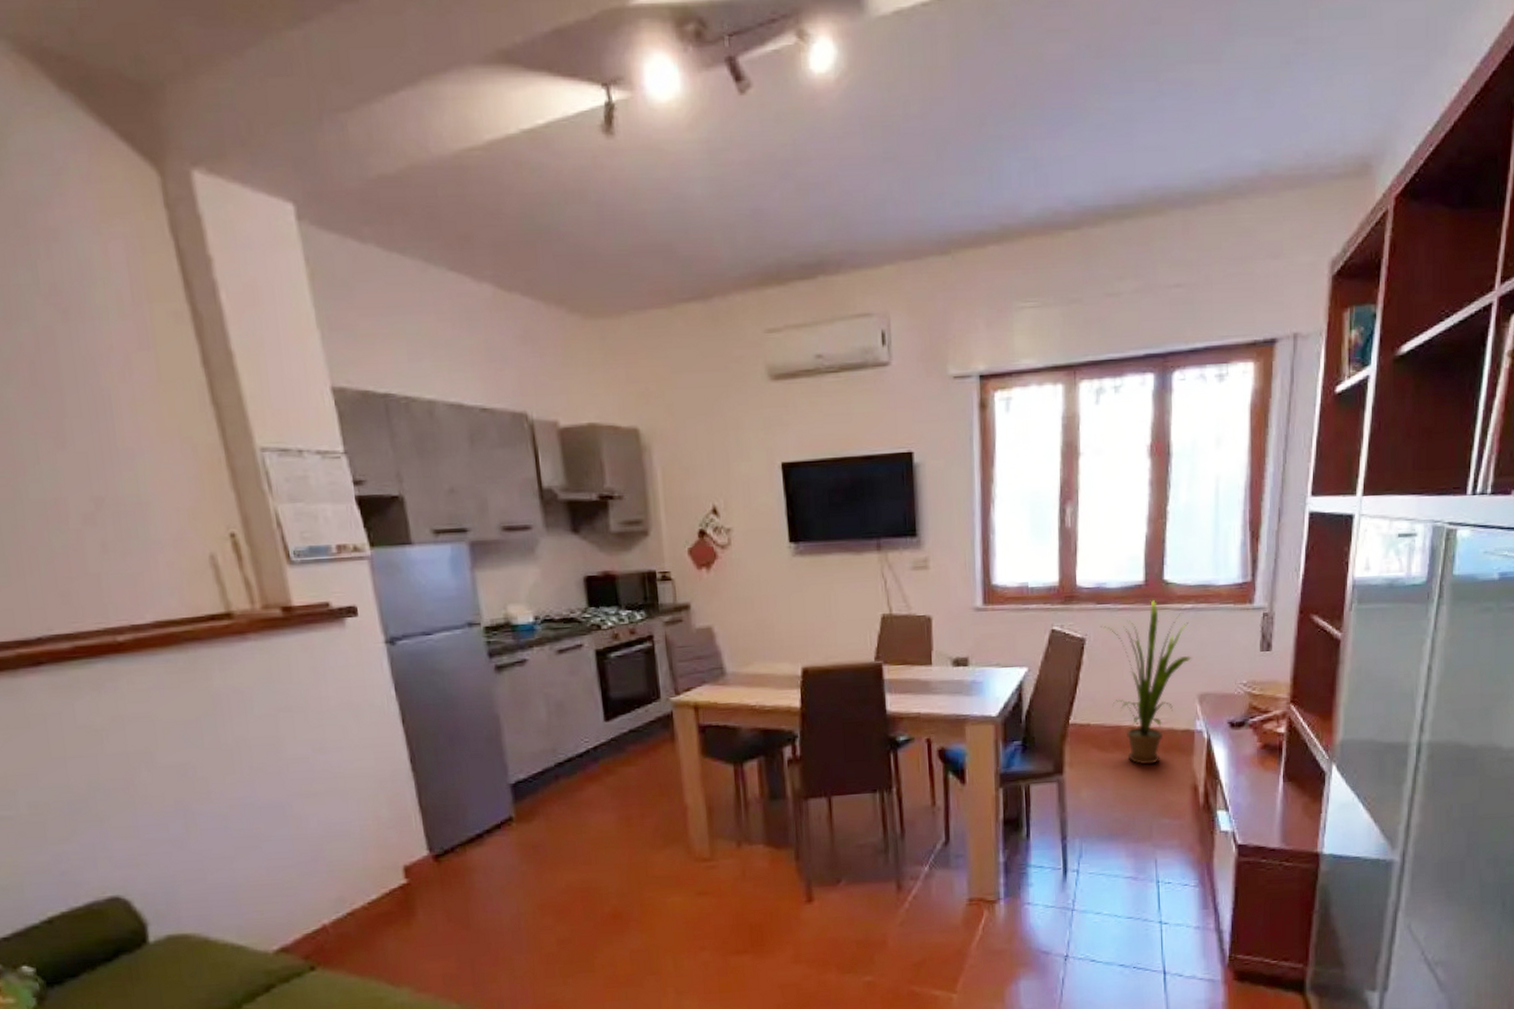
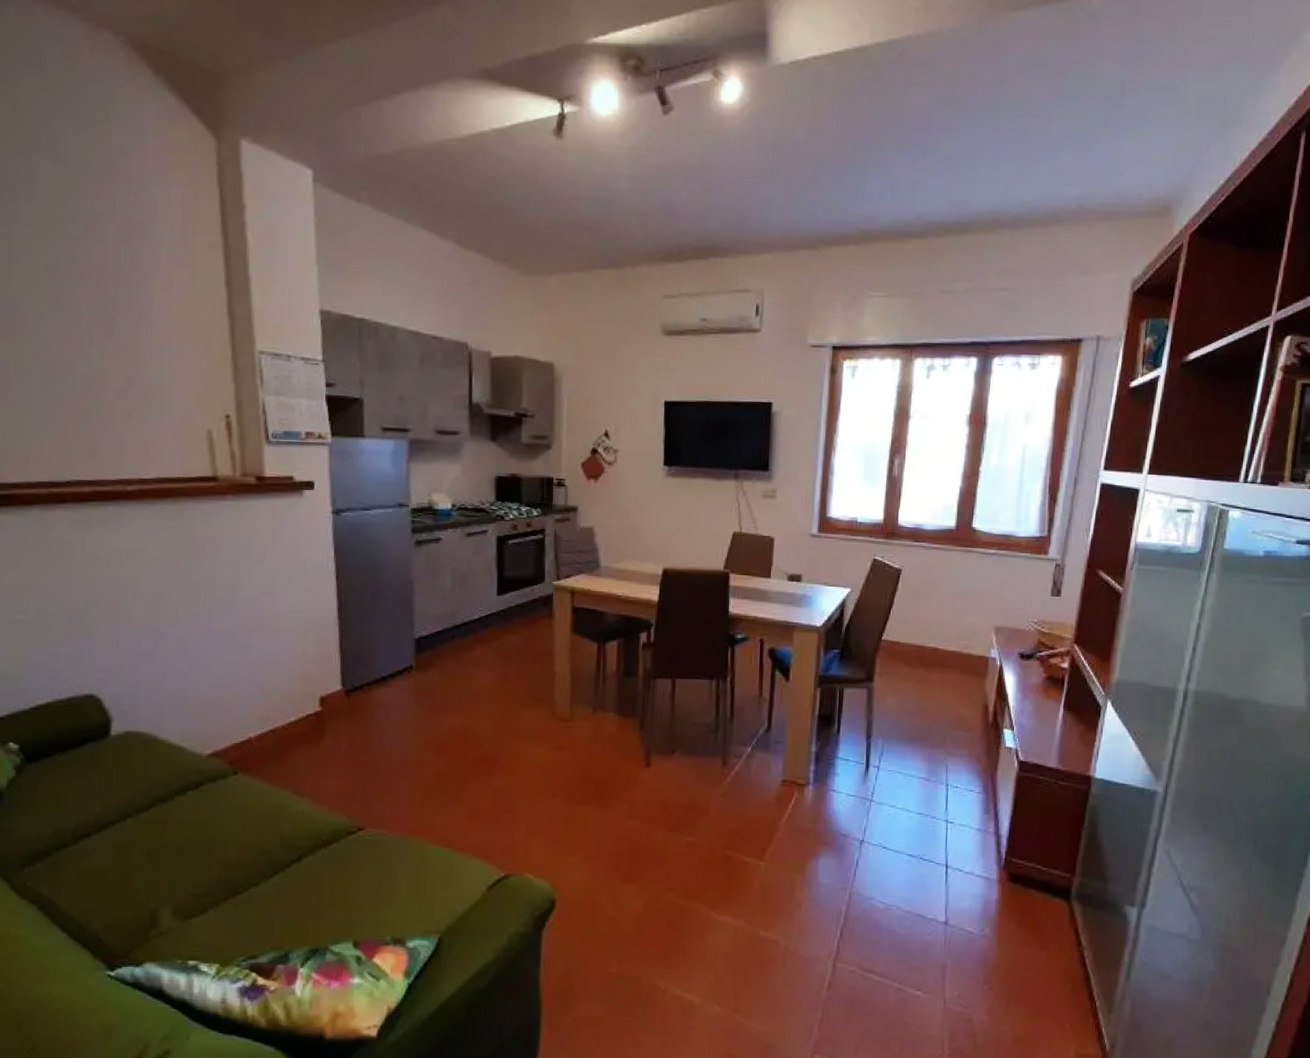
house plant: present [1101,599,1192,765] -> none [915,542,992,682]

